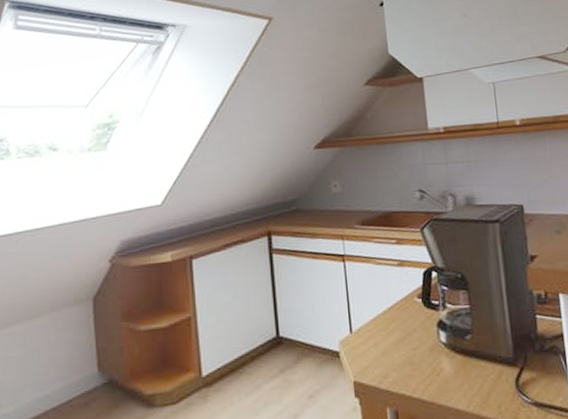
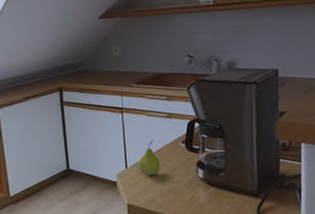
fruit: none [366,295,394,342] -> present [139,140,161,176]

